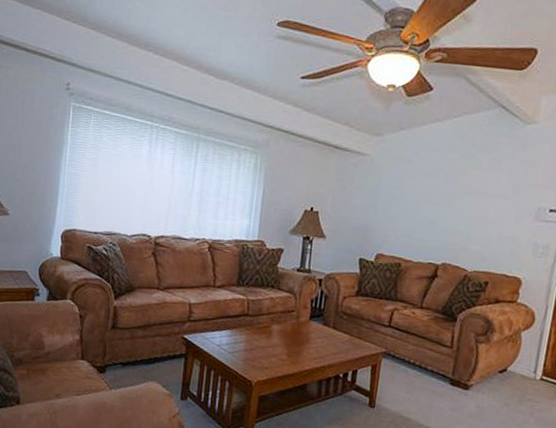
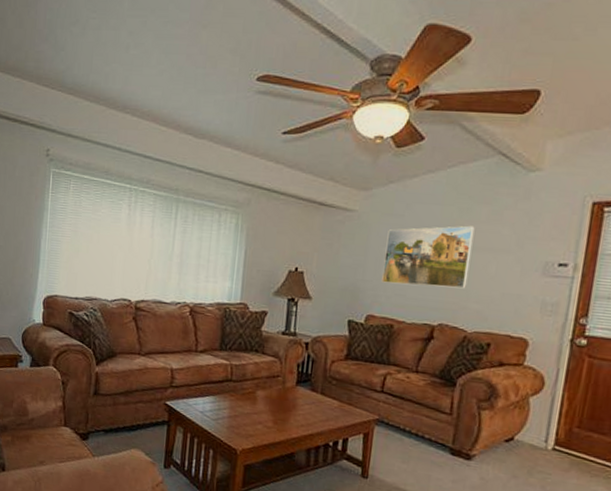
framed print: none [391,172,477,231] -> present [381,225,475,289]

